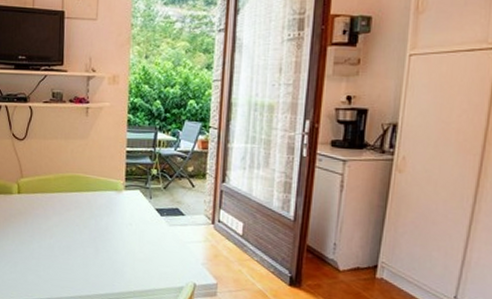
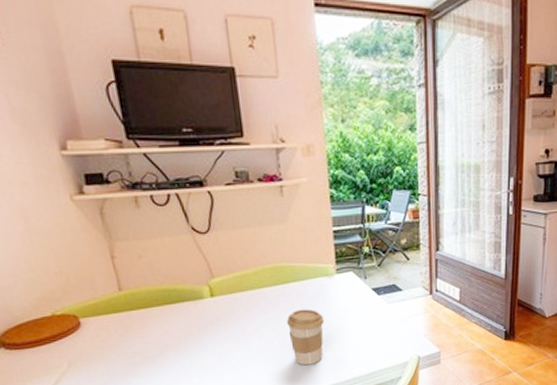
coffee cup: none [76,217,109,271] -> present [287,309,324,366]

